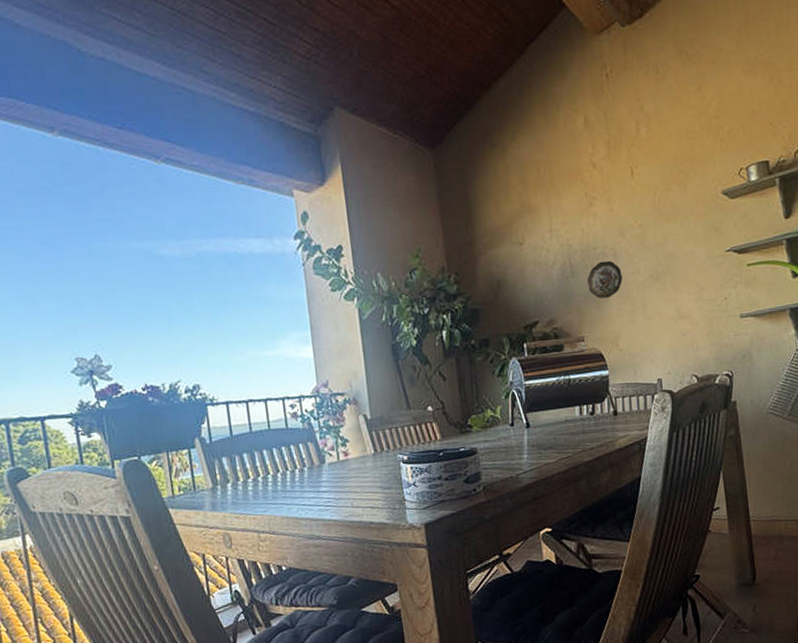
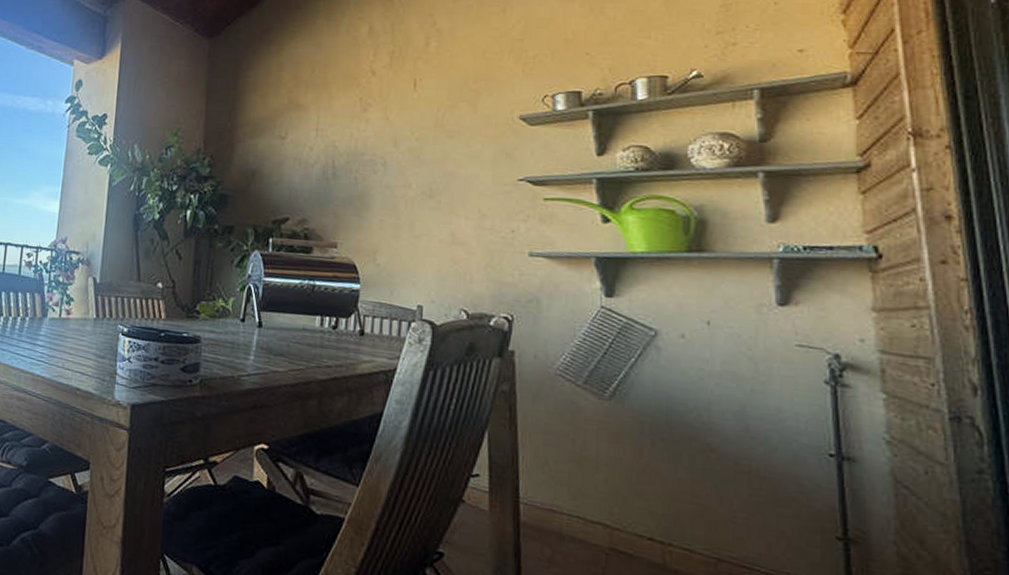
decorative plate: present [587,260,622,299] -> none [349,168,390,207]

